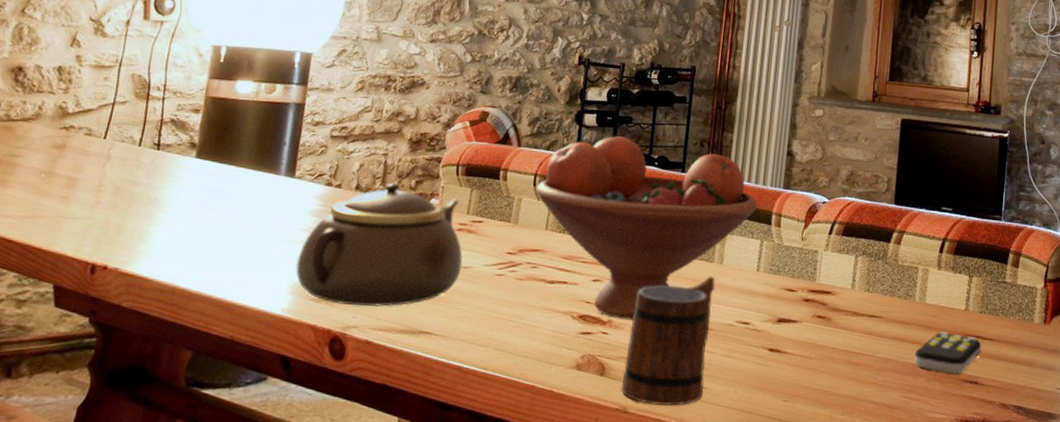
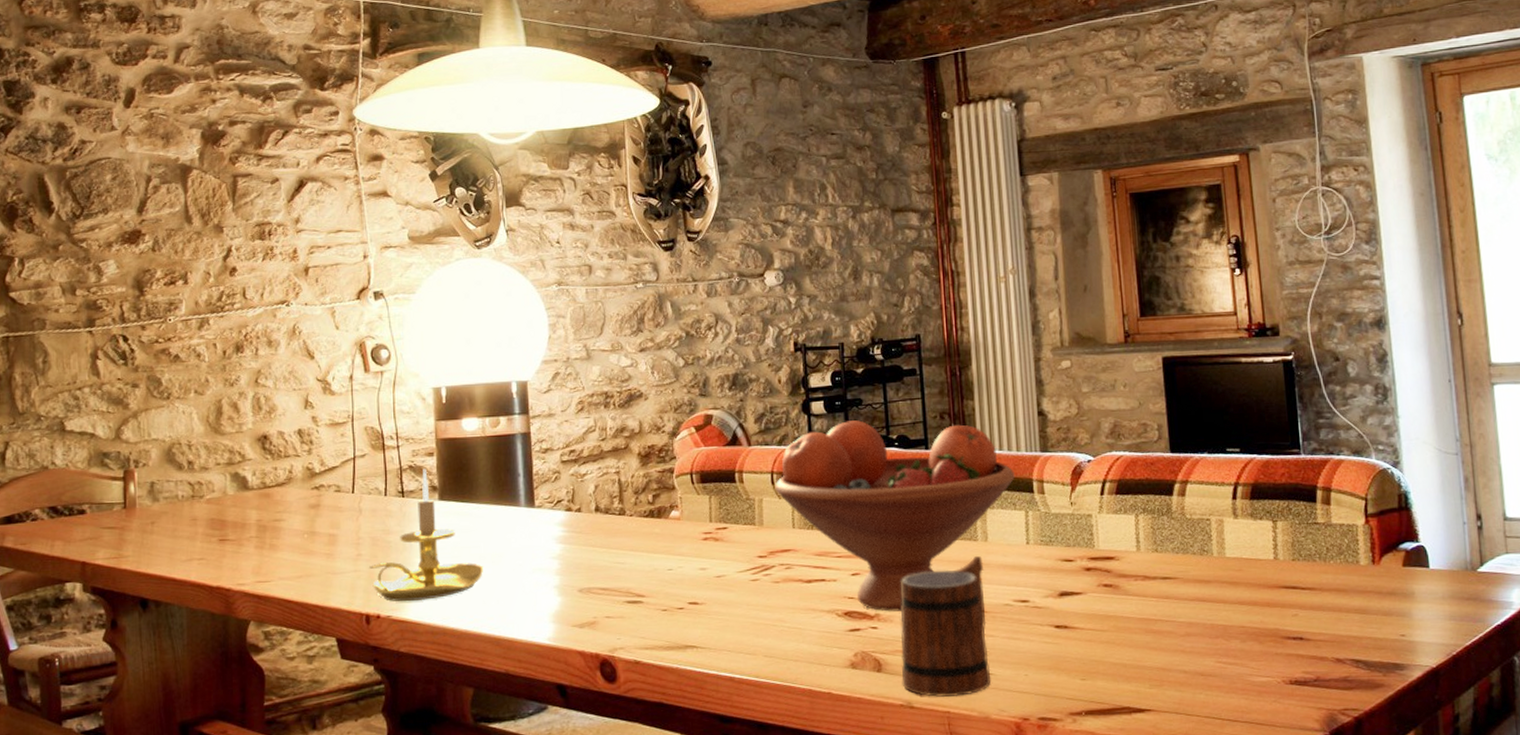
candle holder: none [105,124,230,257] -> present [369,468,484,602]
teapot: present [295,182,463,307] -> none [552,500,715,628]
remote control: present [914,332,982,374] -> none [1223,586,1301,632]

